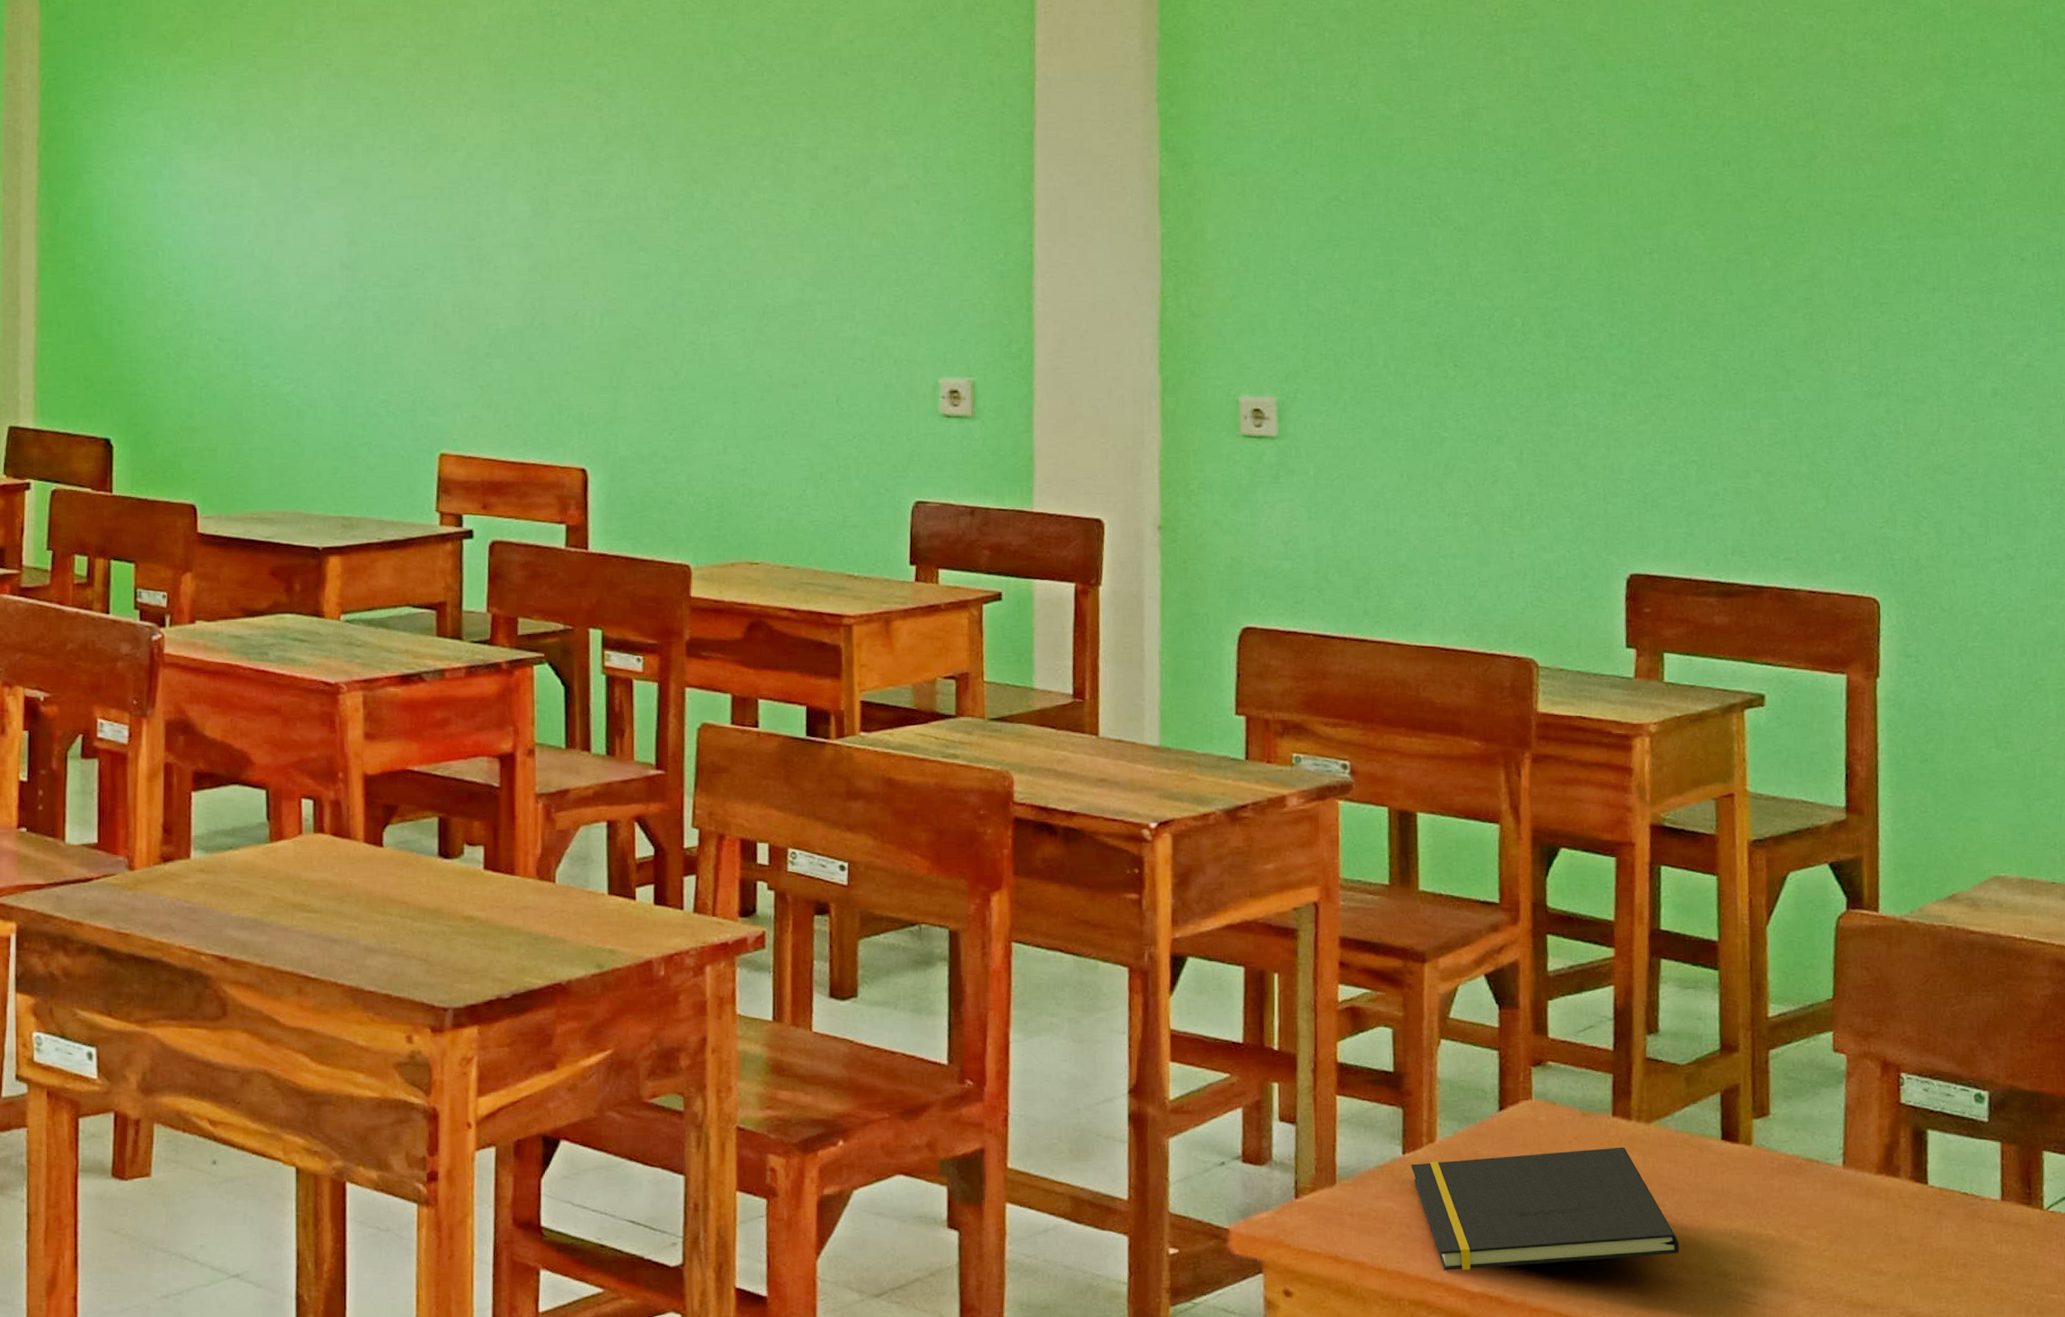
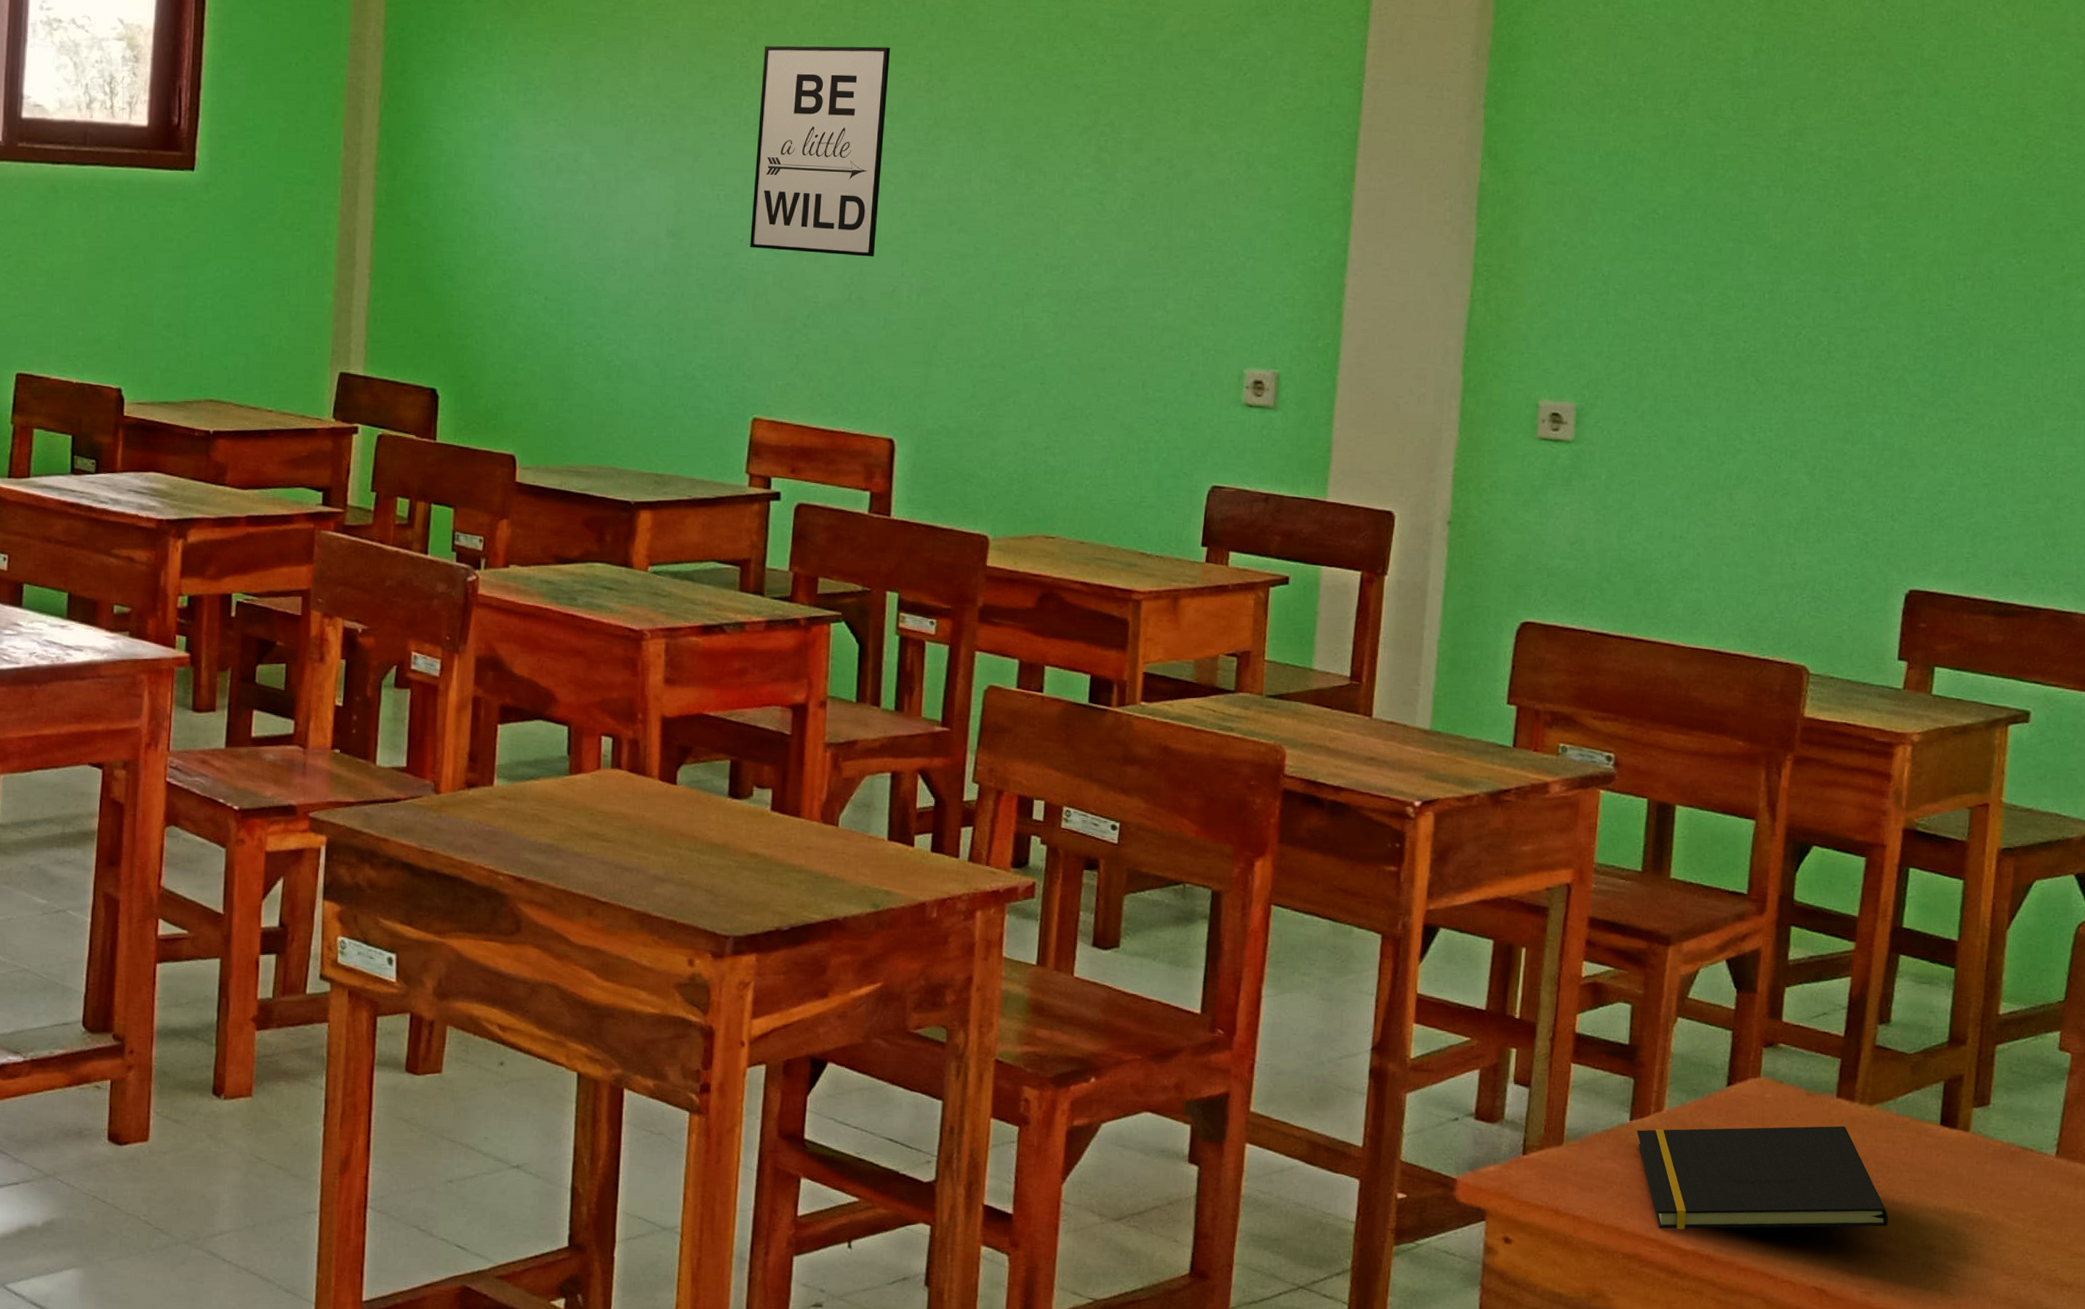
wall art: none [426,66,557,281] -> present [750,45,890,257]

